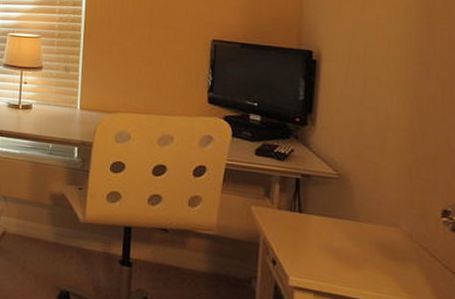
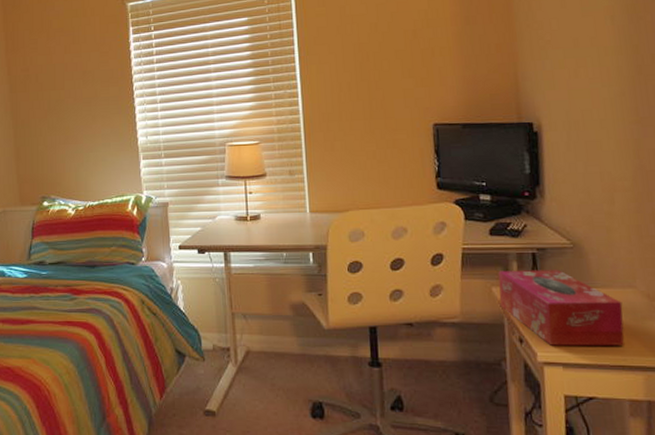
tissue box: none [257,191,383,283] -> present [498,270,624,346]

